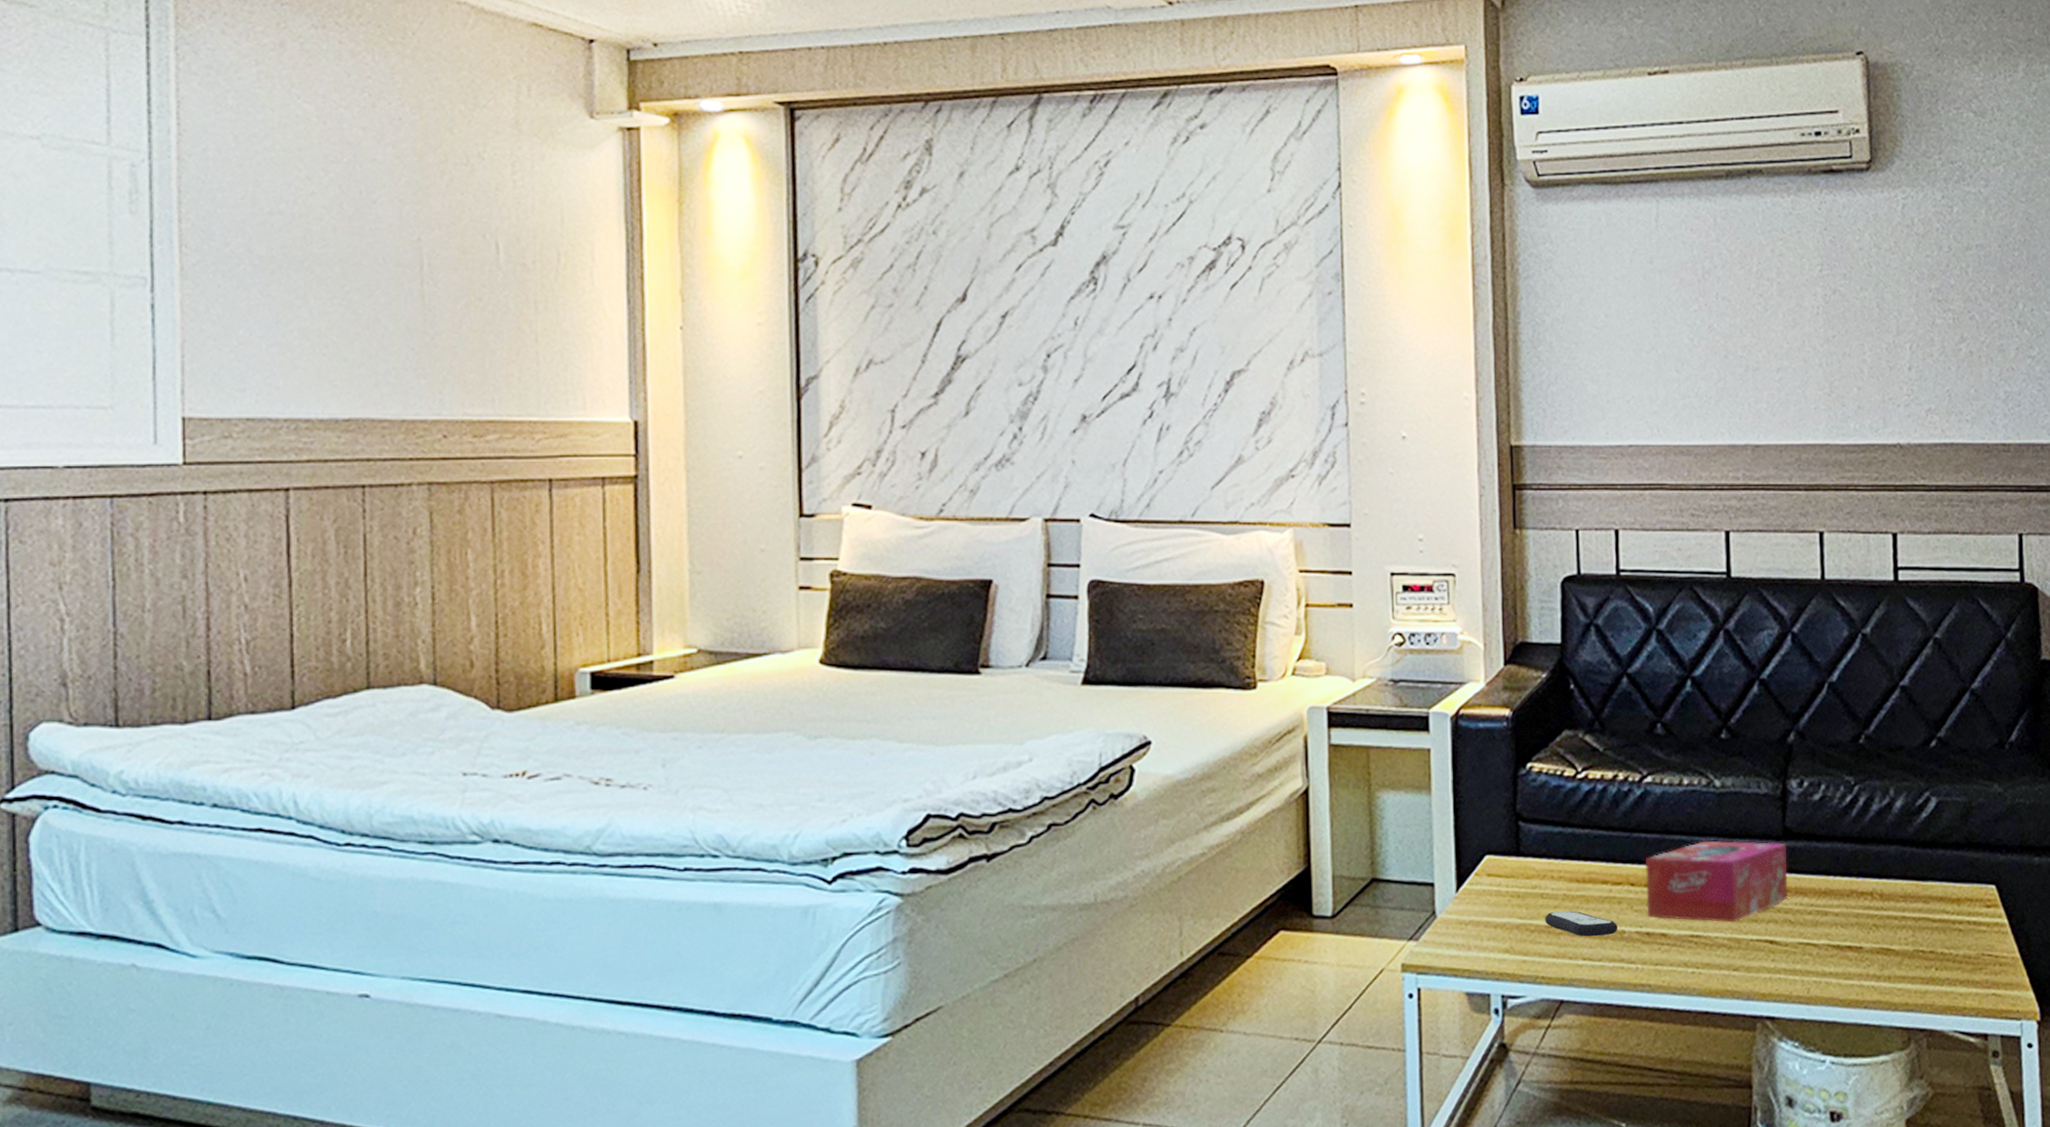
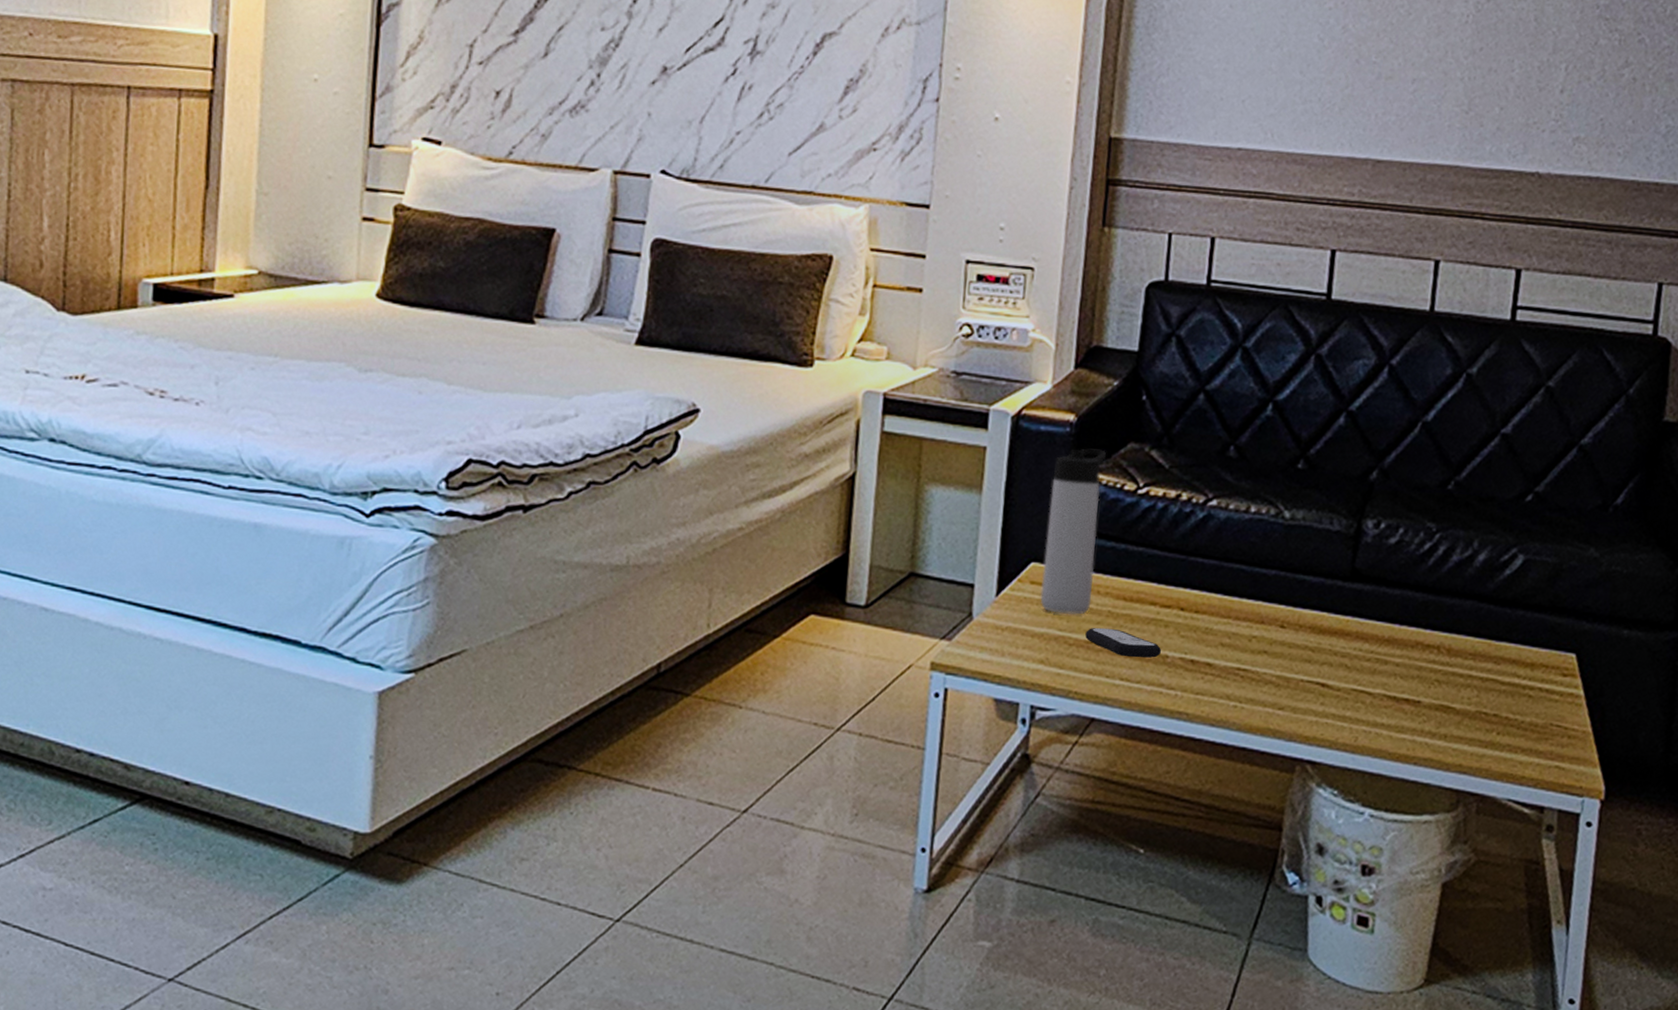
thermos bottle: none [1496,740,1547,902] -> present [1040,448,1107,615]
tissue box: present [1645,841,1788,923] -> none [1194,572,1353,660]

